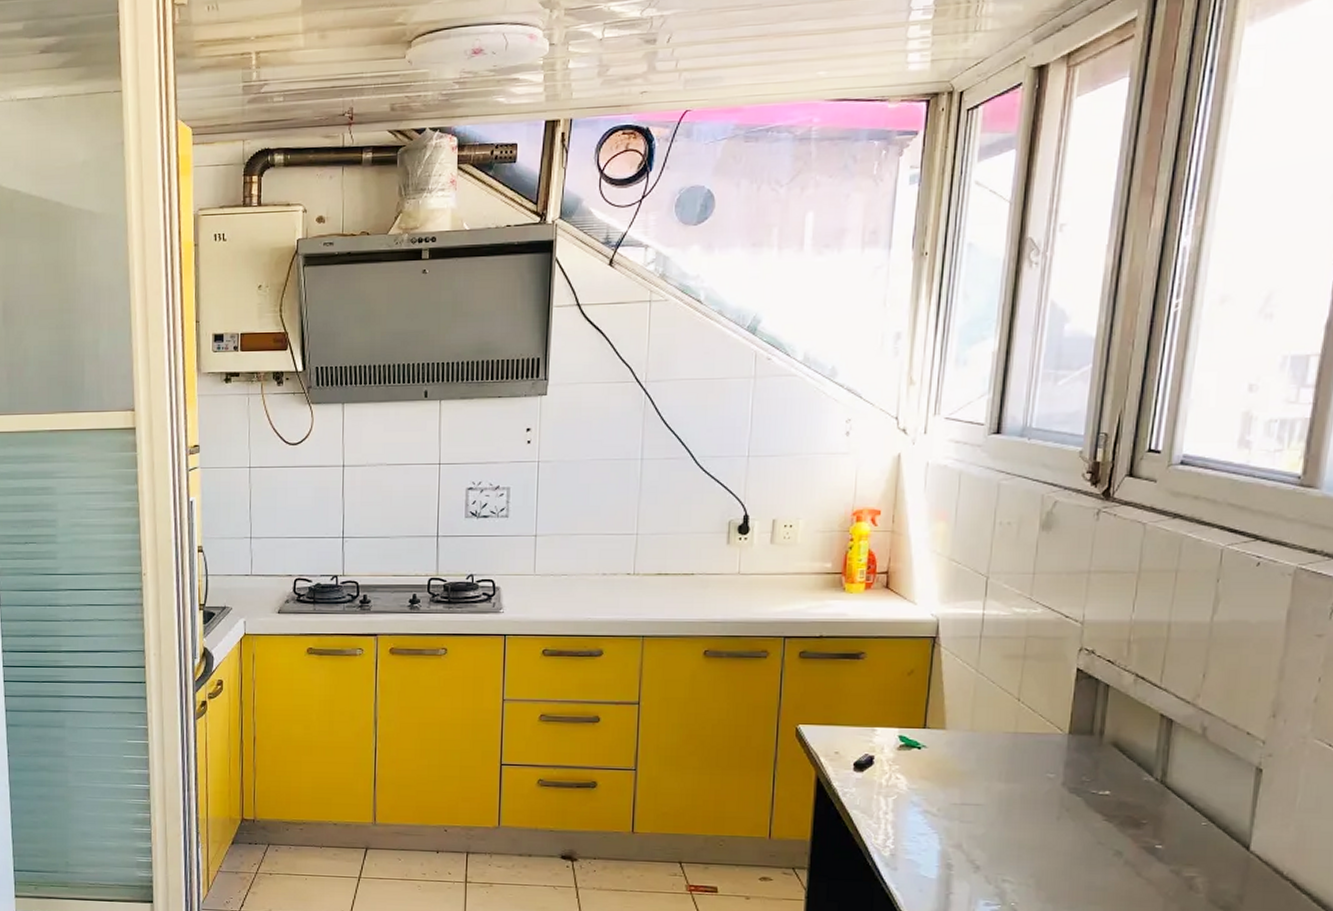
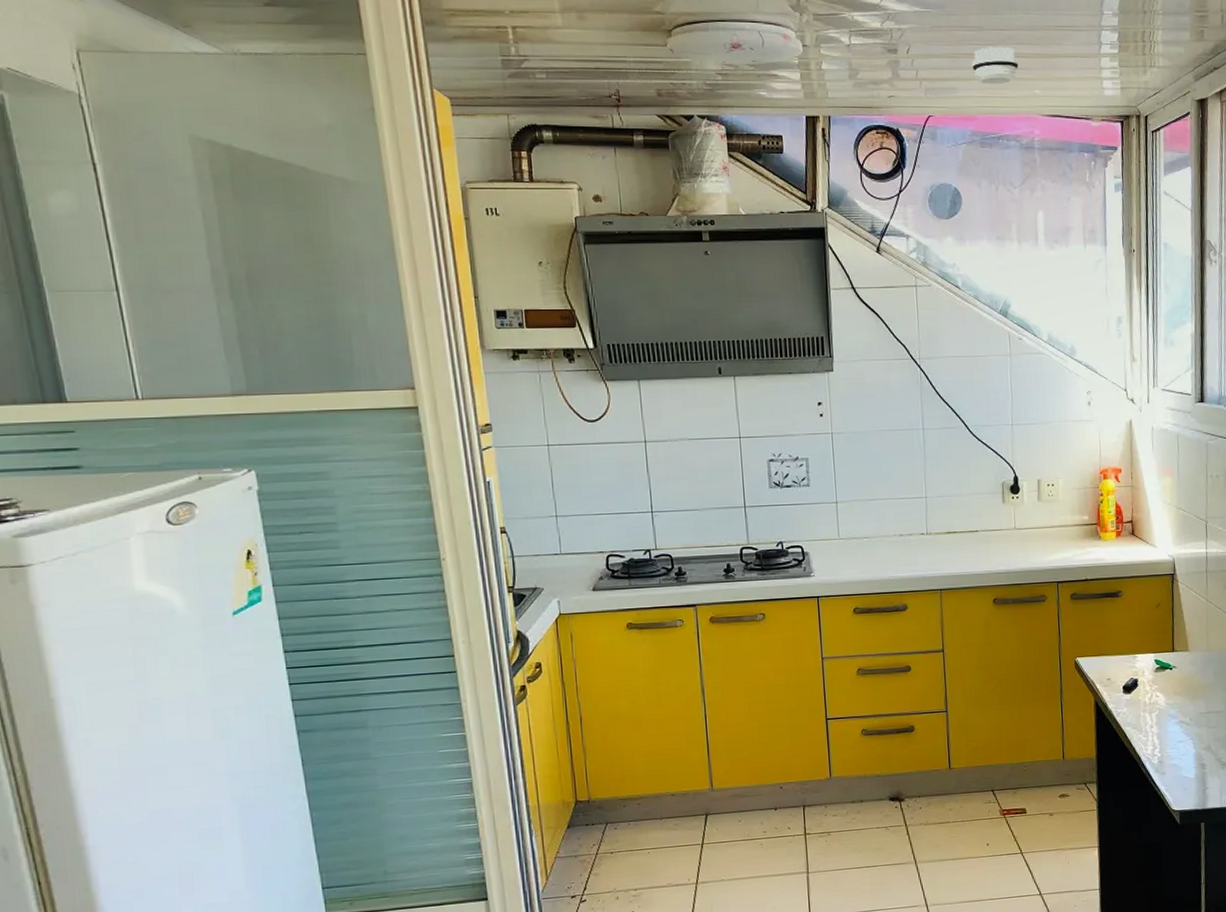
smoke detector: none [743,24,803,70] -> present [971,47,1020,85]

